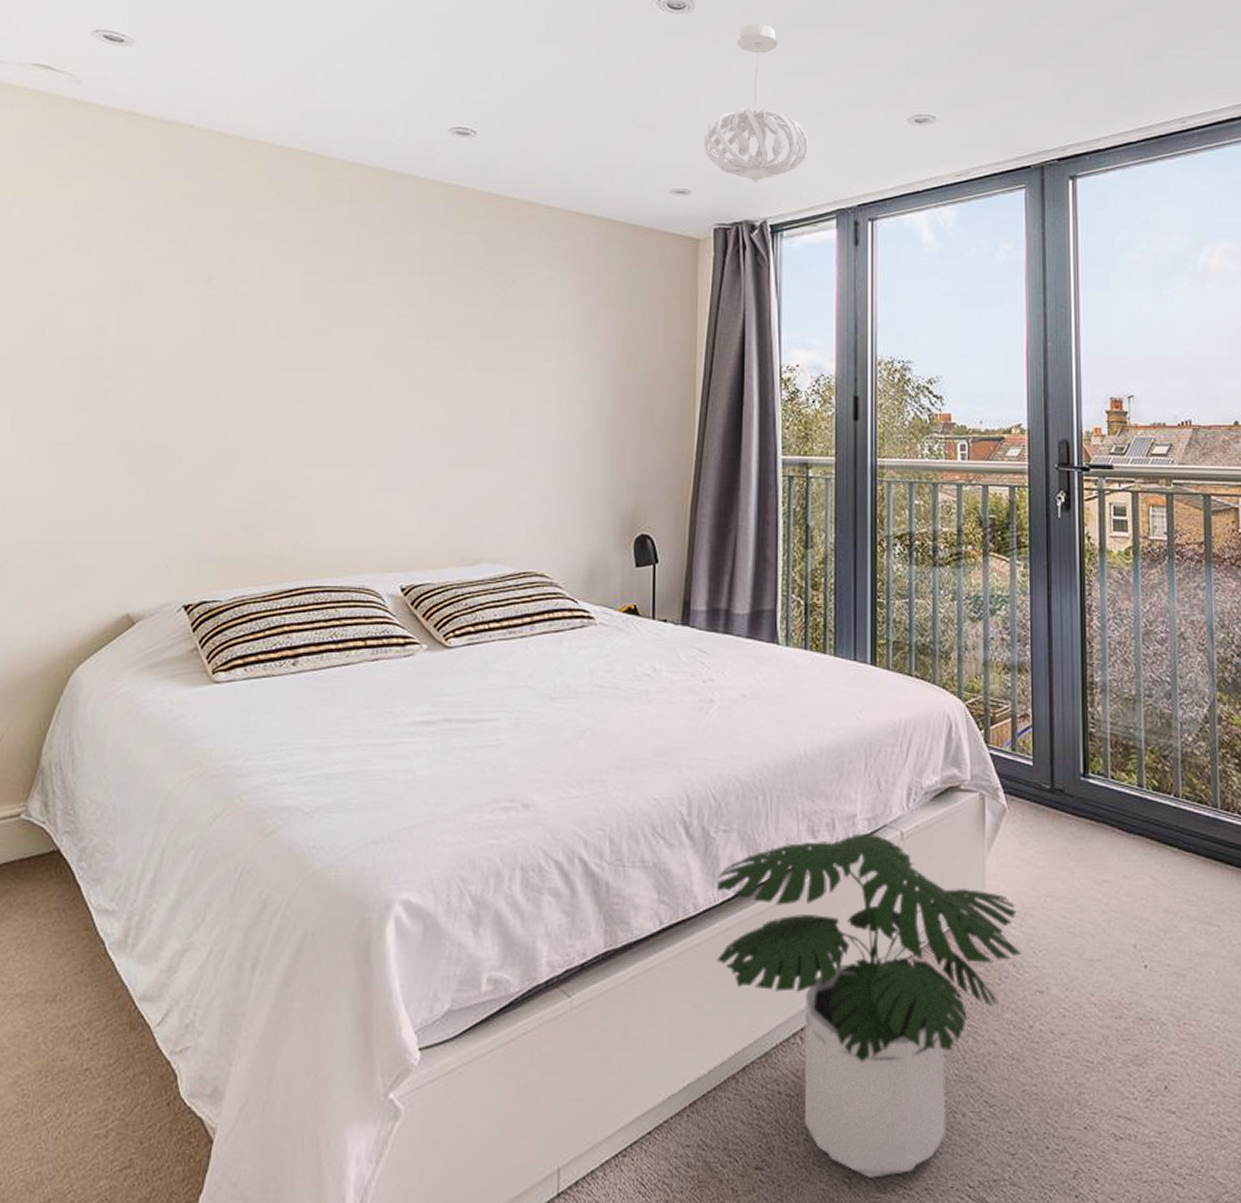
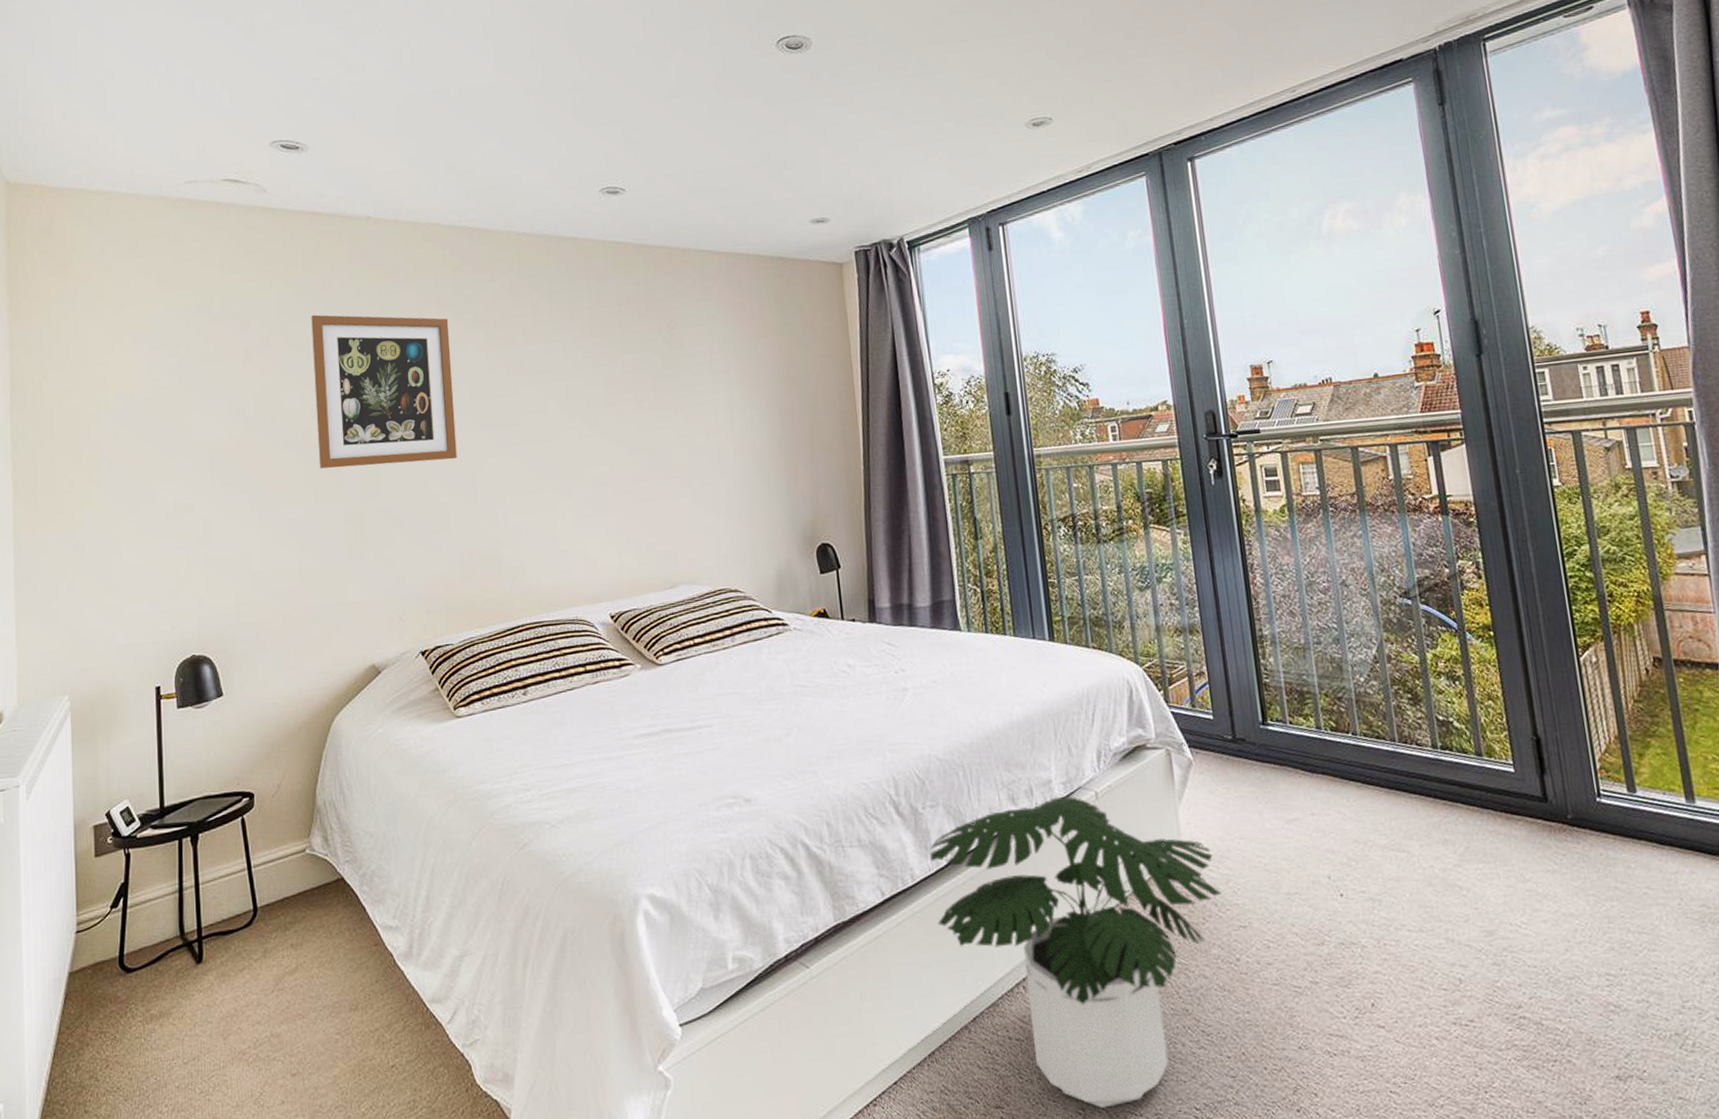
wall art: none [97,223,265,398] -> present [311,314,457,469]
pendant light: present [703,24,809,182] -> none [835,51,935,203]

